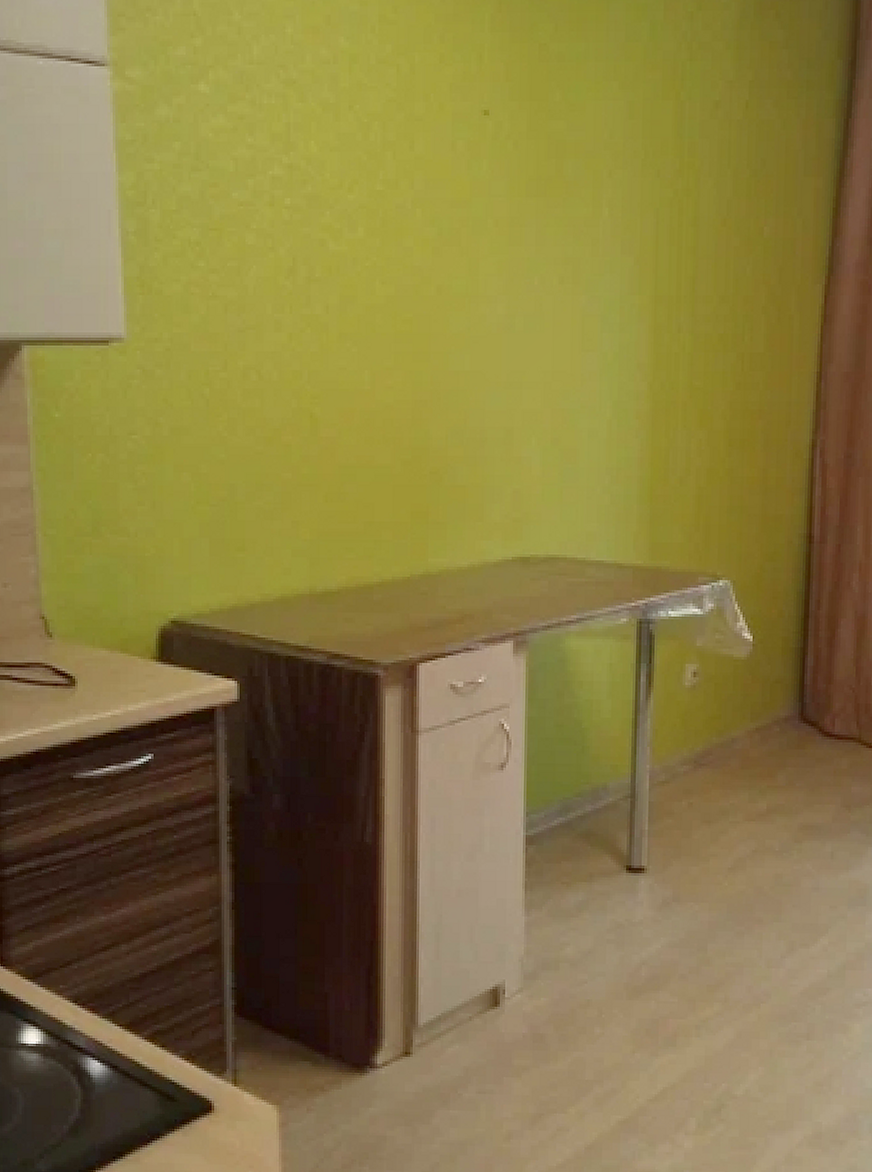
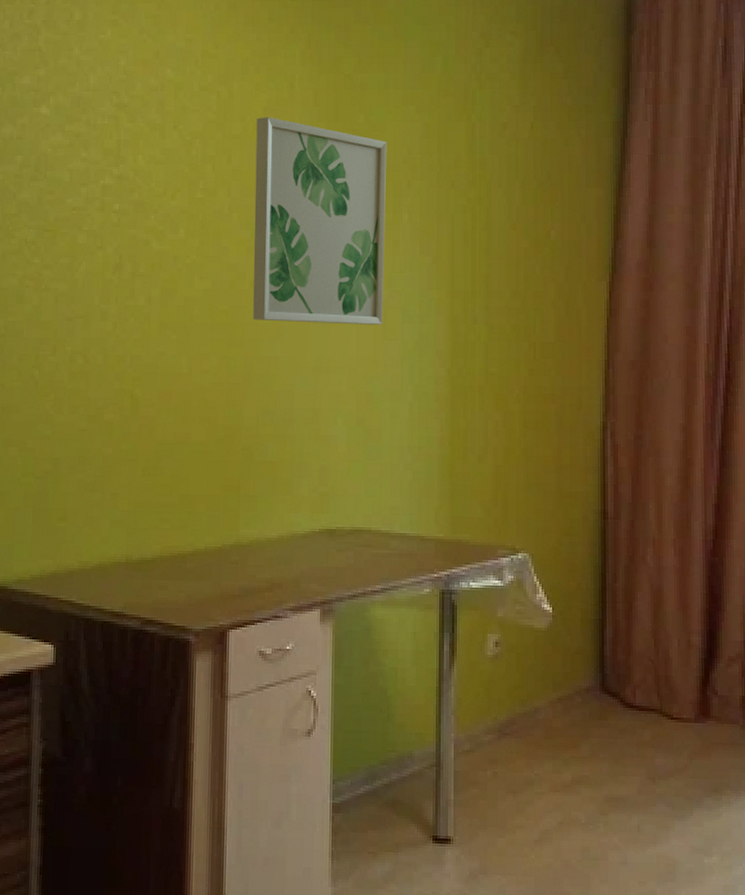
wall art: none [439,95,587,334] -> present [253,117,387,325]

